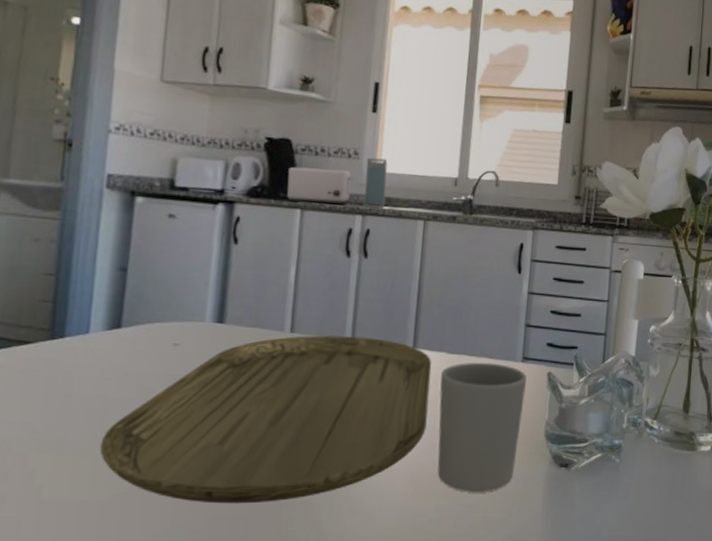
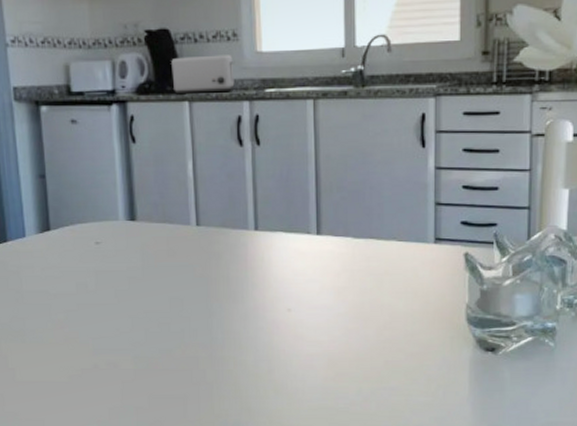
placemat: present [99,335,432,504] -> none [52,226,339,385]
soap dispenser: present [363,157,388,210] -> none [246,37,271,93]
mug: present [437,362,527,491] -> none [348,245,441,376]

